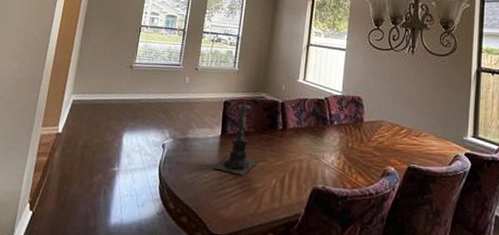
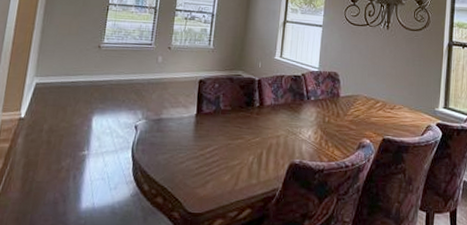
candle holder: present [213,96,257,176] -> none [189,75,234,154]

